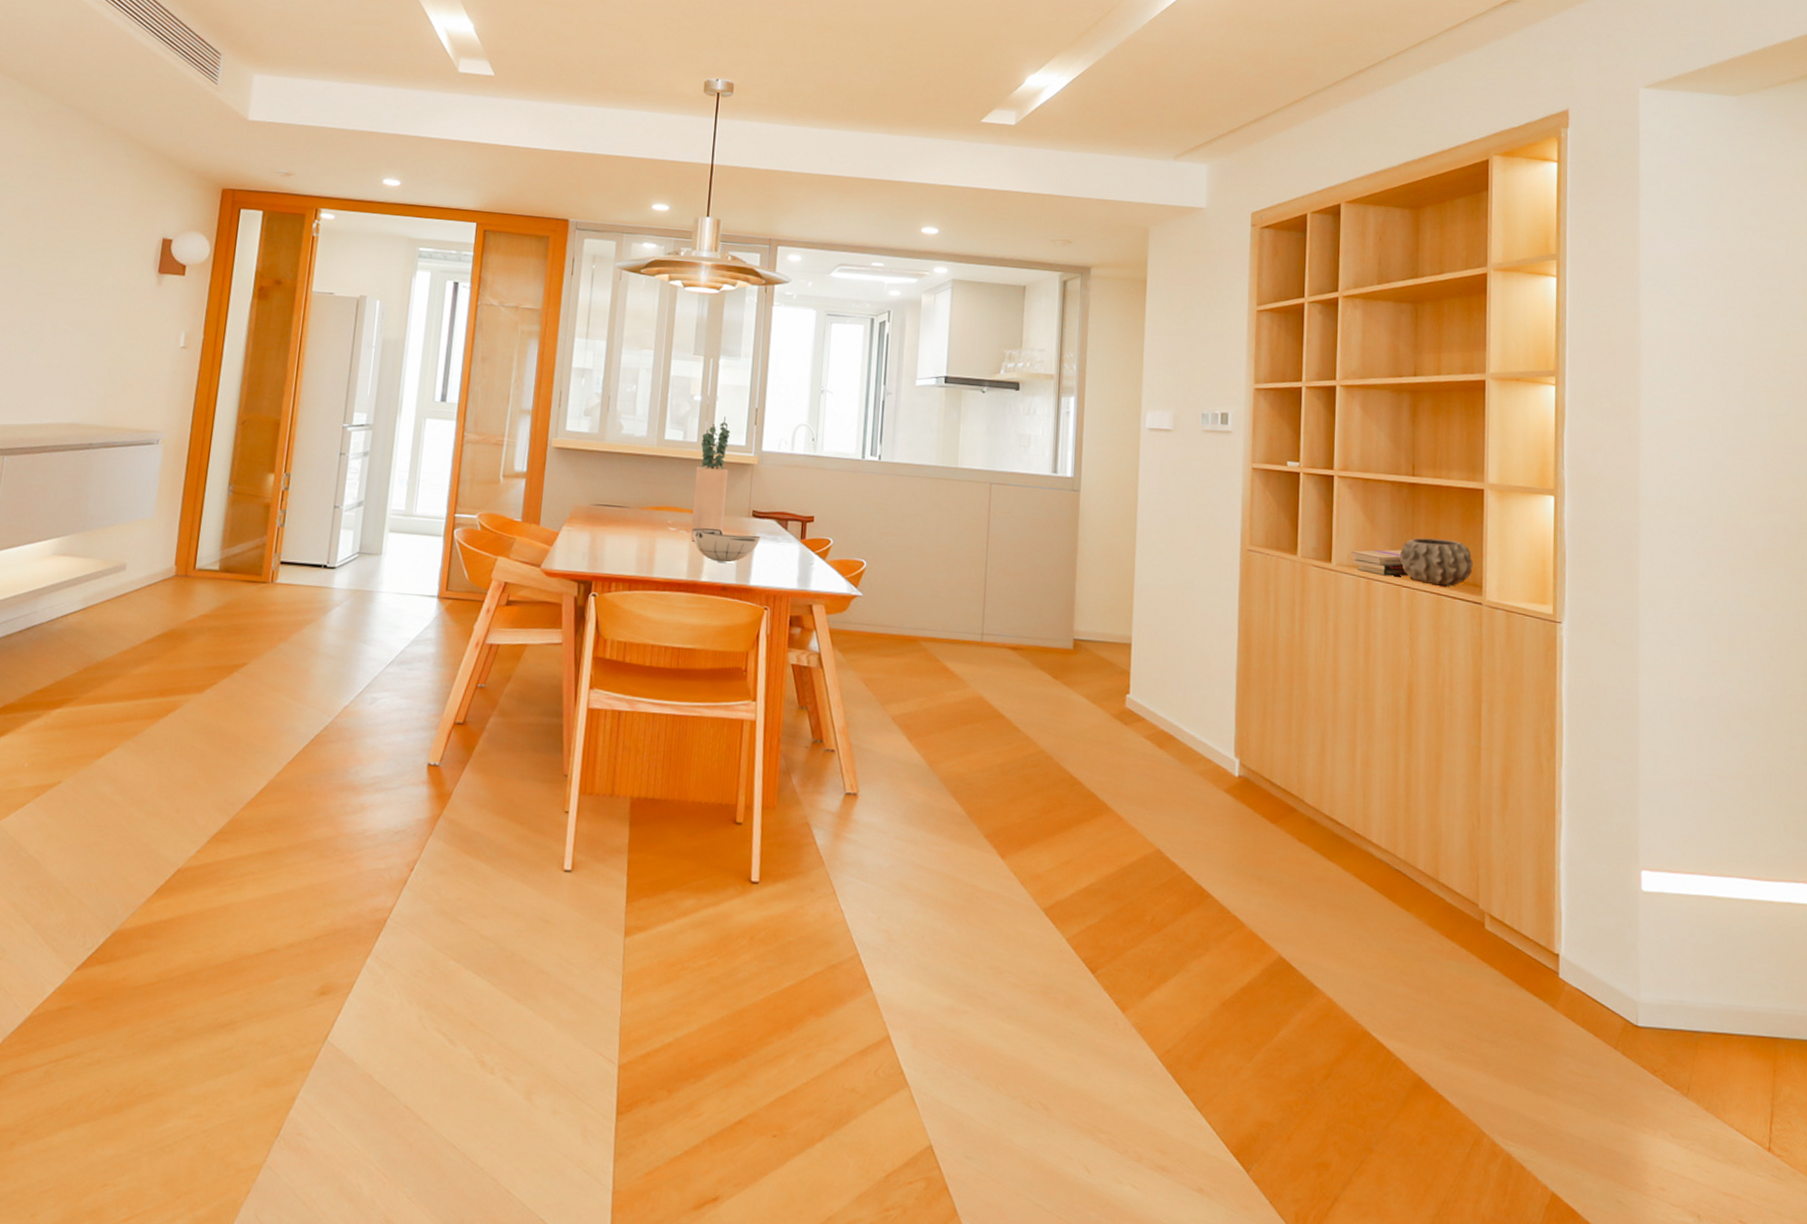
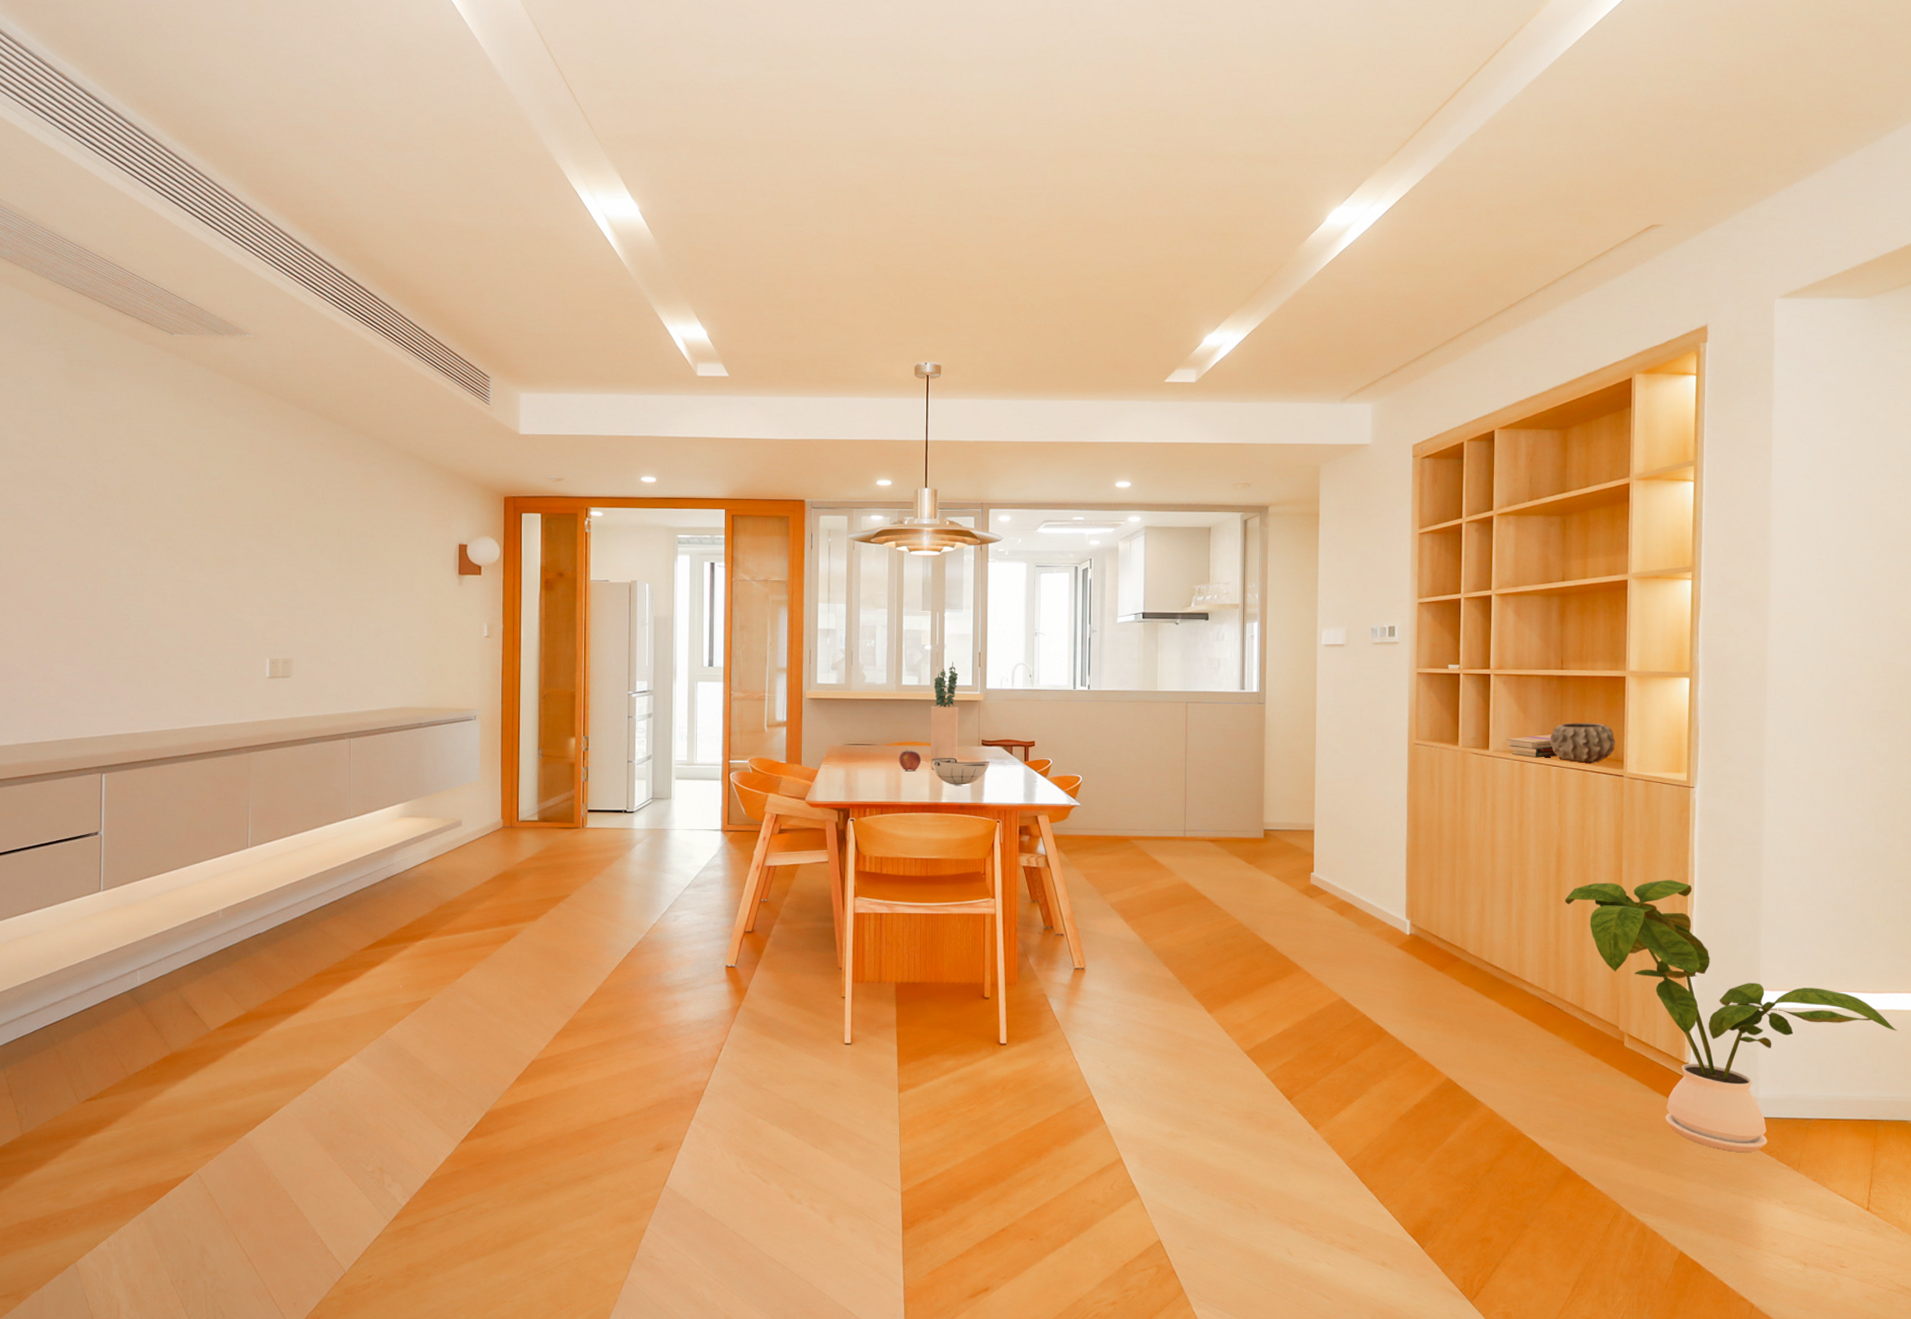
fruit: none [654,516,681,543] -> present [899,750,921,772]
house plant: none [1416,727,1796,1071] -> present [1564,879,1897,1153]

